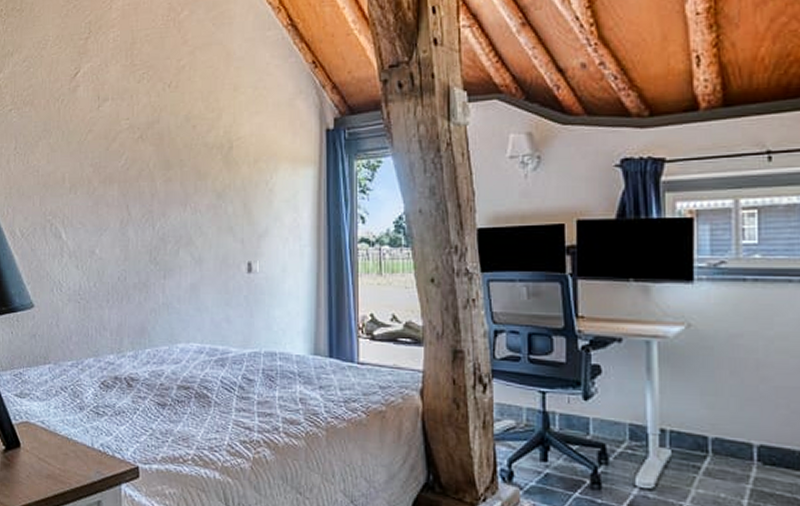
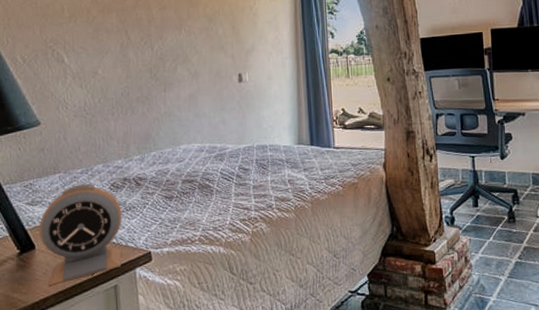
alarm clock: none [26,379,111,492] -> present [39,184,122,286]

